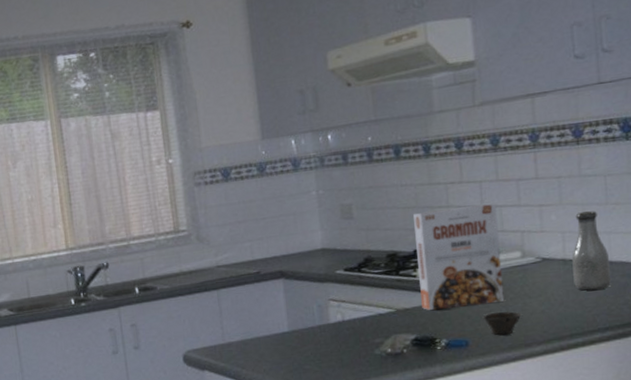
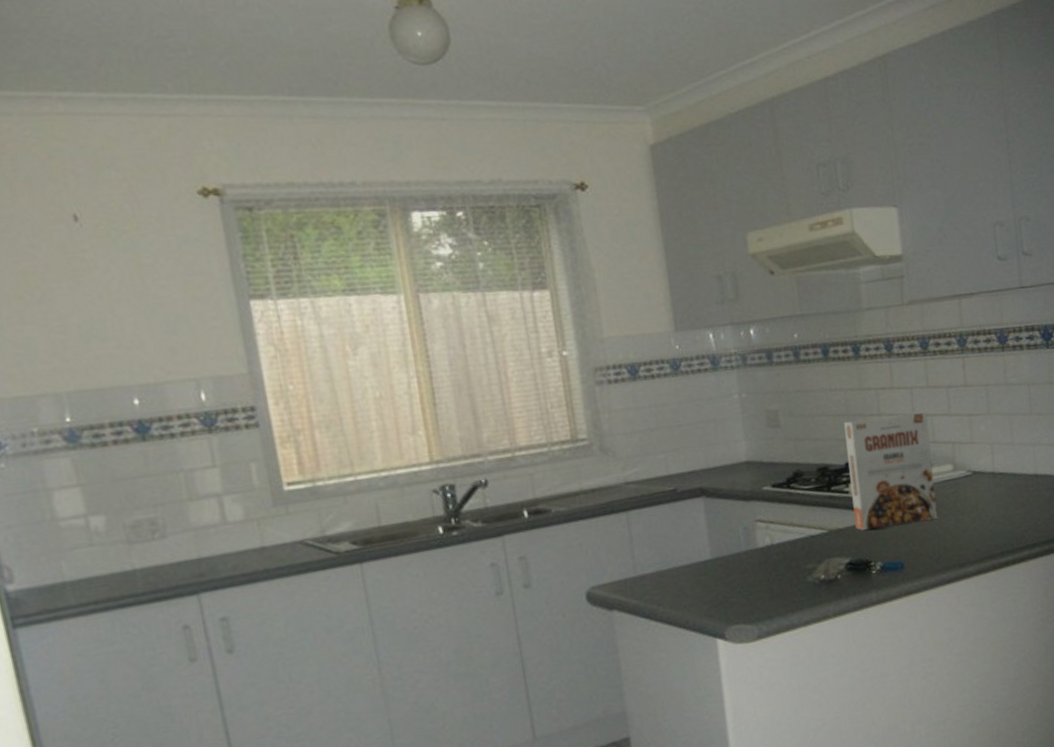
cup: present [484,311,521,336] -> none [918,529,954,556]
bottle: present [572,211,611,291] -> none [1000,421,1037,506]

